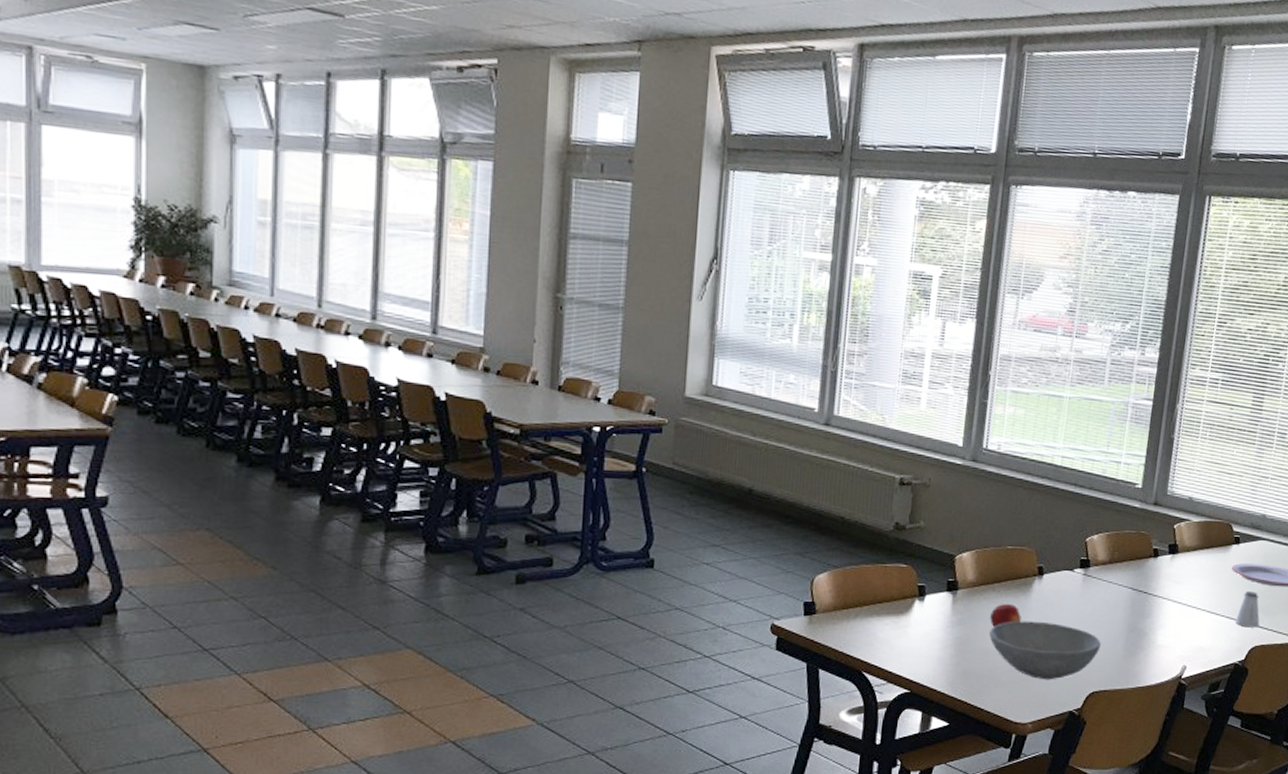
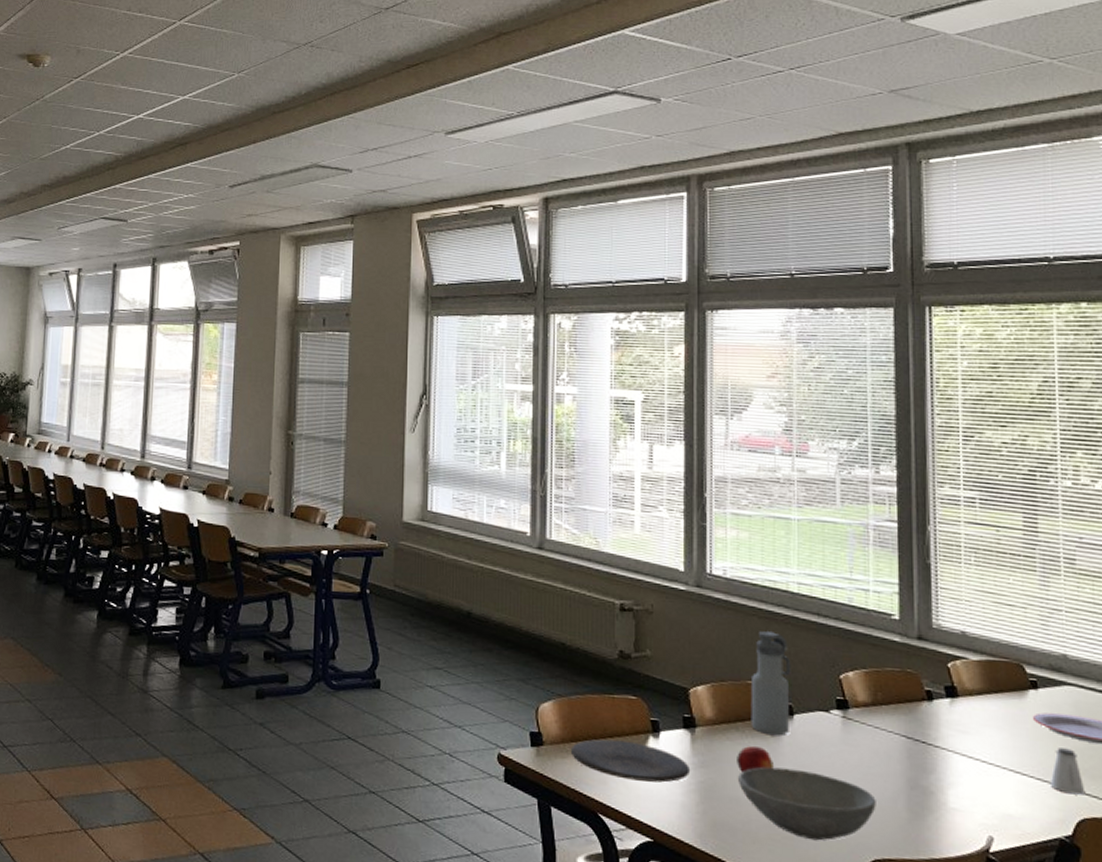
plate: none [841,605,950,641] -> present [570,739,691,783]
water bottle: none [1006,501,1047,594] -> present [750,631,791,736]

